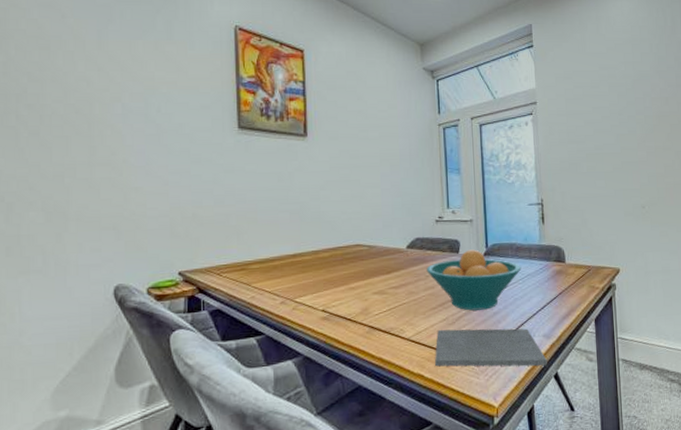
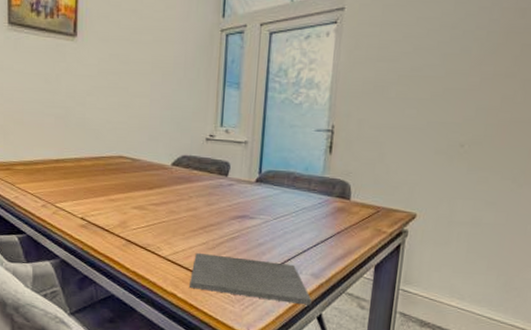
fruit bowl: present [426,249,522,311] -> none [190,174,297,239]

